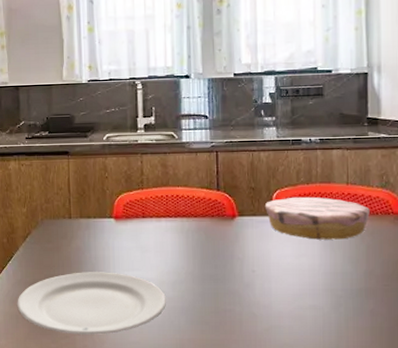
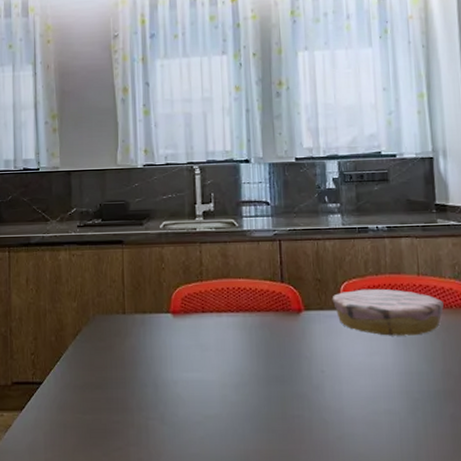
plate: present [17,272,167,335] -> none [65,373,230,446]

